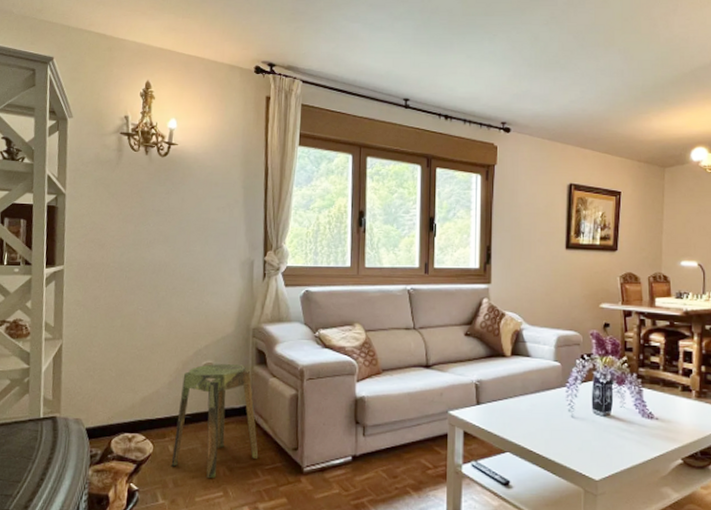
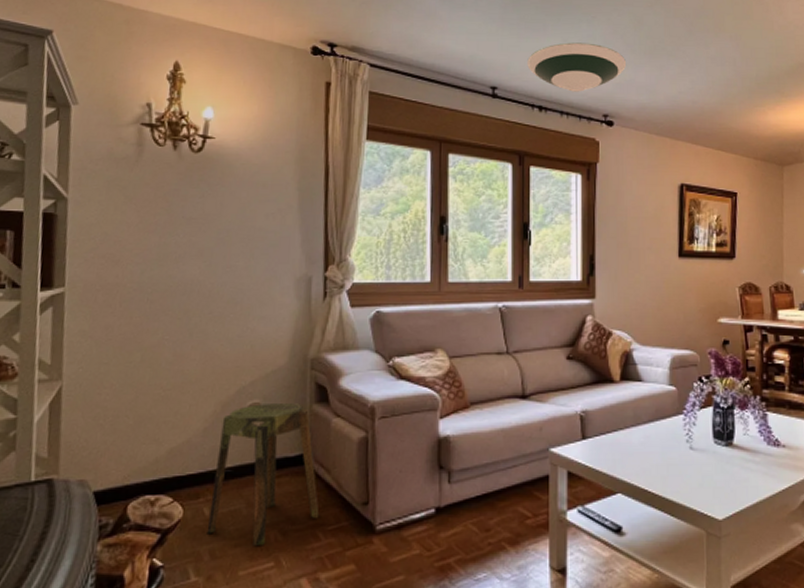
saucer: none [435,58,524,102] -> present [527,42,627,92]

